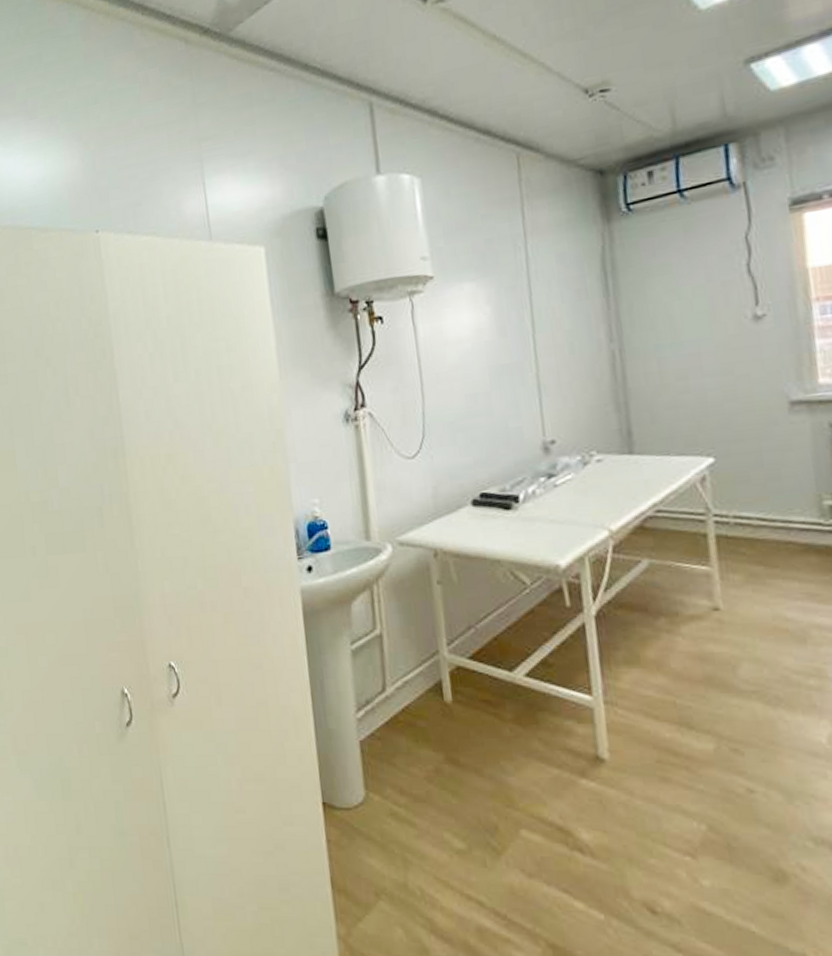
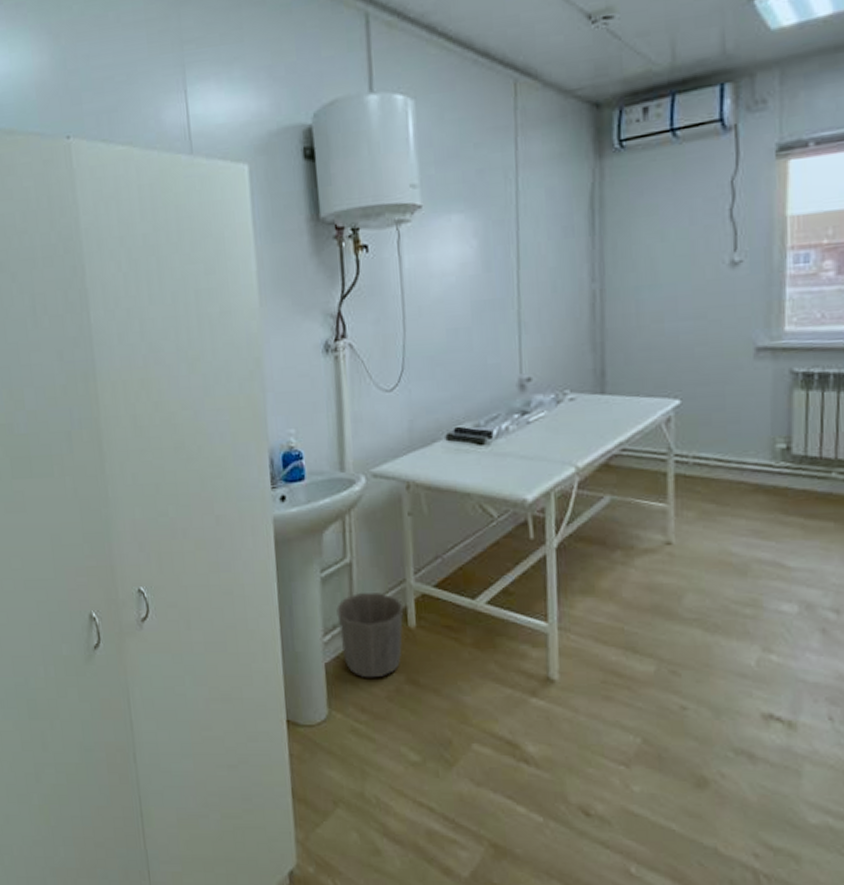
waste basket: none [369,665,439,757] -> present [336,593,404,678]

